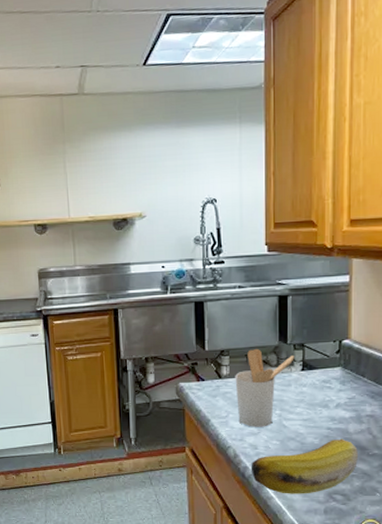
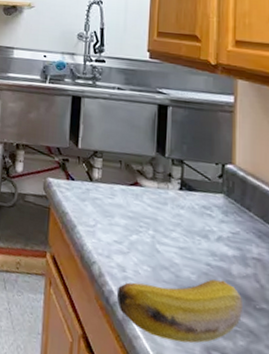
utensil holder: present [235,348,294,427] -> none [106,155,172,248]

